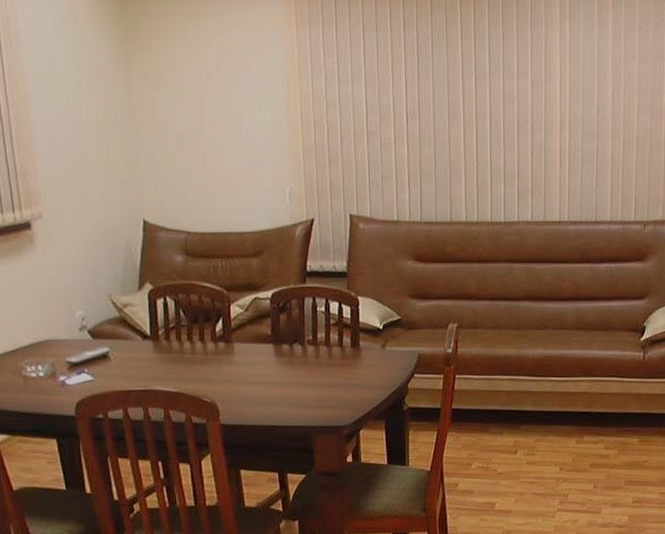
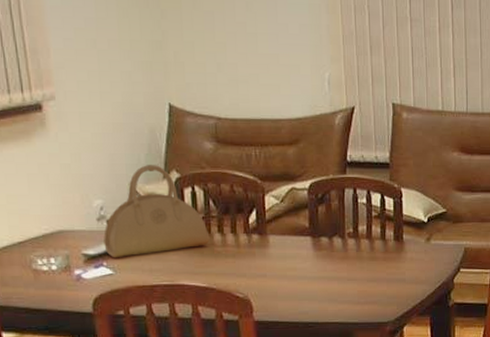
handbag: none [85,278,179,365] -> present [103,165,209,258]

